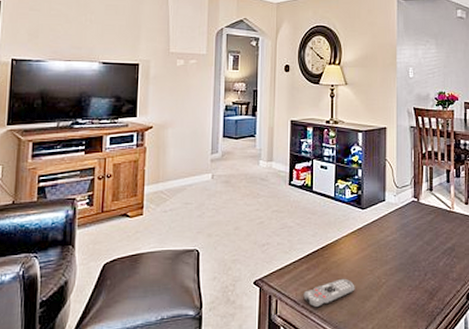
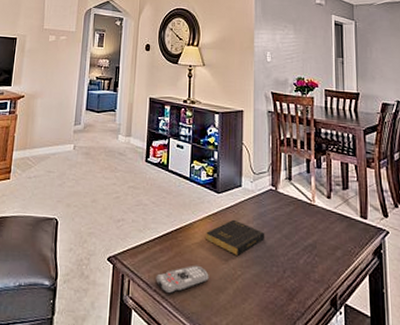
book: none [351,232,408,265] -> present [206,219,265,256]

